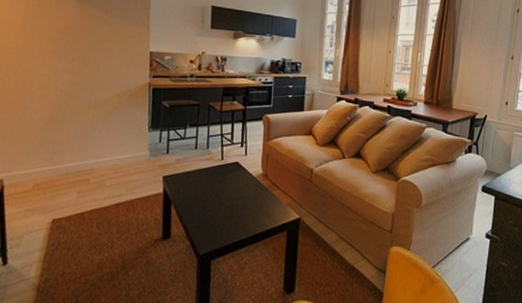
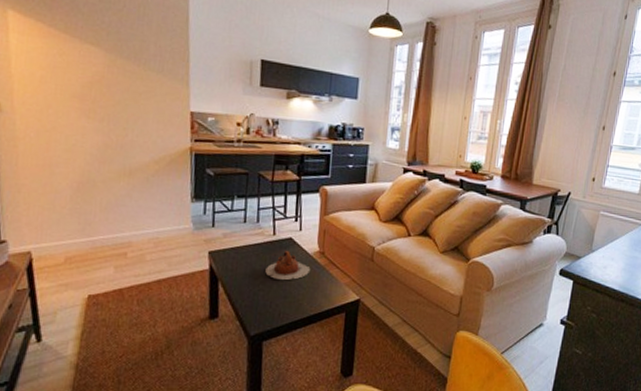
teapot: none [214,174,255,202] -> present [265,251,311,281]

